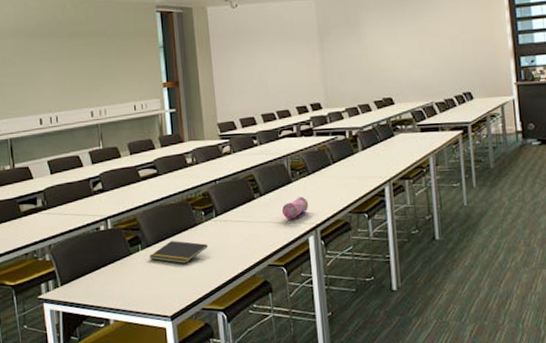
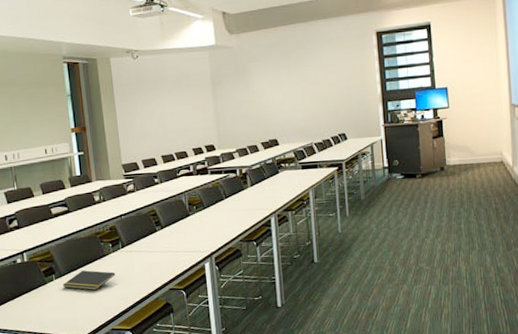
pencil case: present [281,196,309,219] -> none [180,228,205,248]

